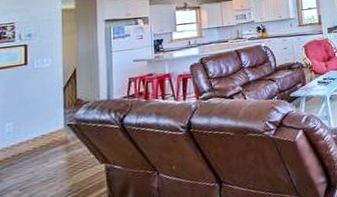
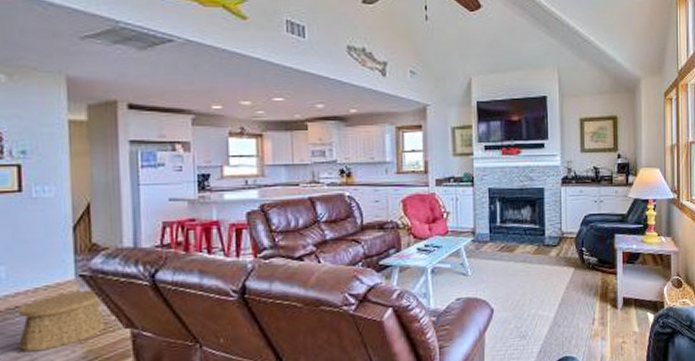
basket: none [21,136,86,190] -> present [19,290,105,352]

